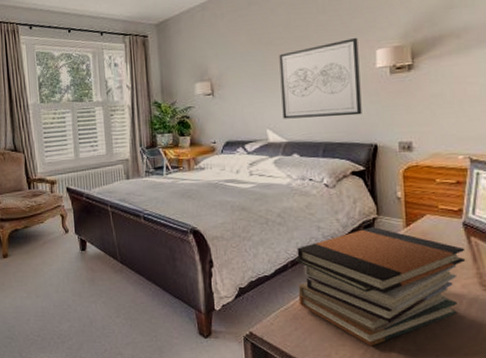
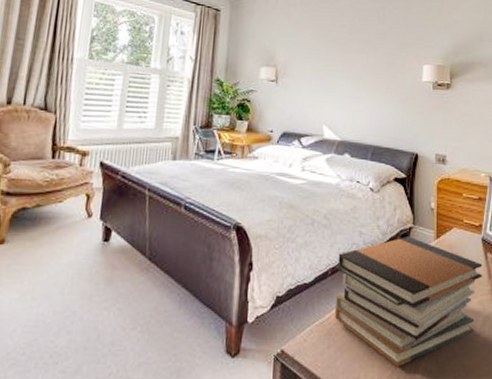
wall art: present [279,37,362,119] -> none [339,50,409,124]

